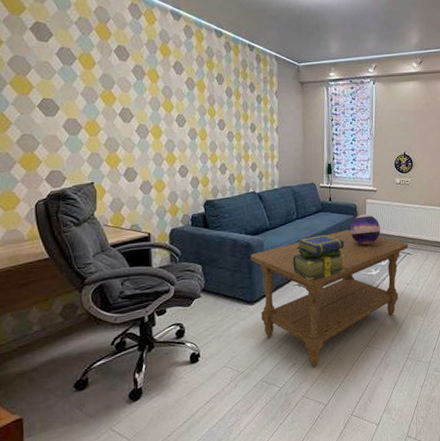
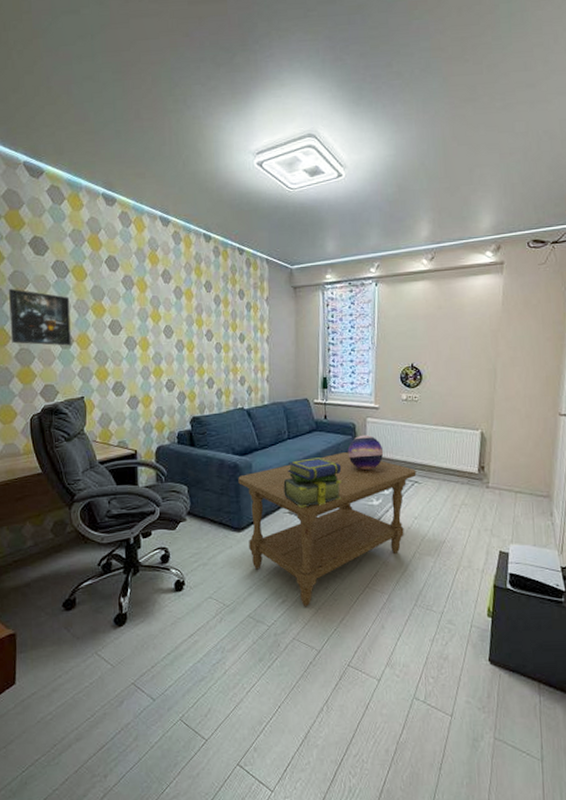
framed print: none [7,73,79,132] -> present [8,288,71,346]

